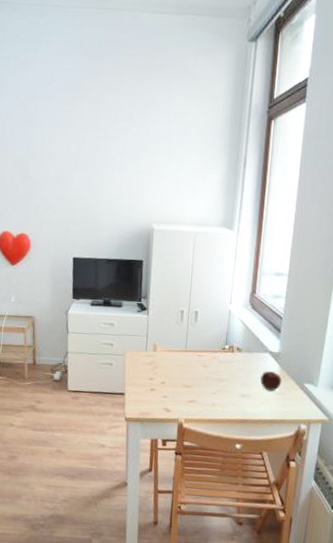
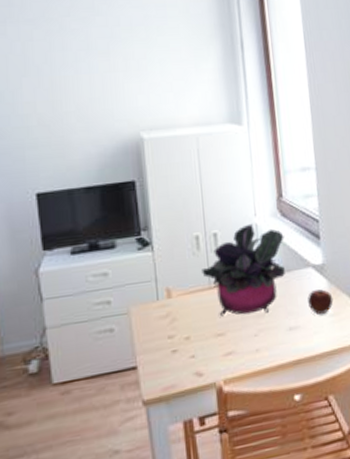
potted plant: none [181,309,251,379] -> present [201,223,285,317]

